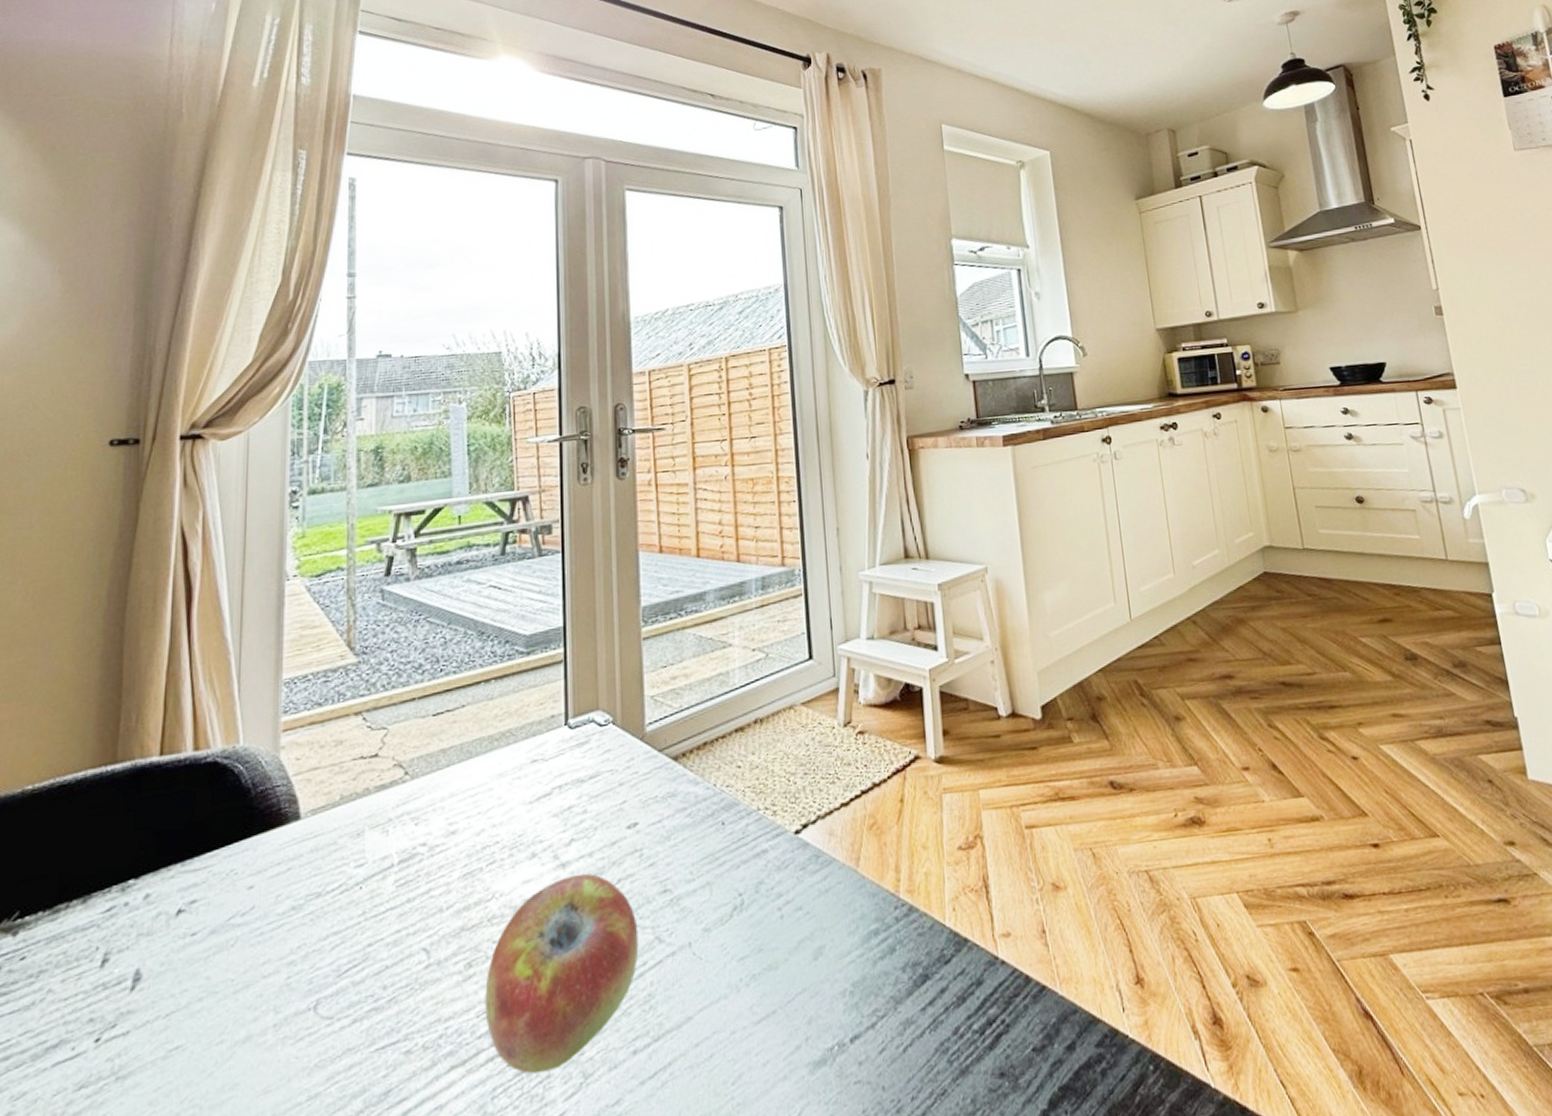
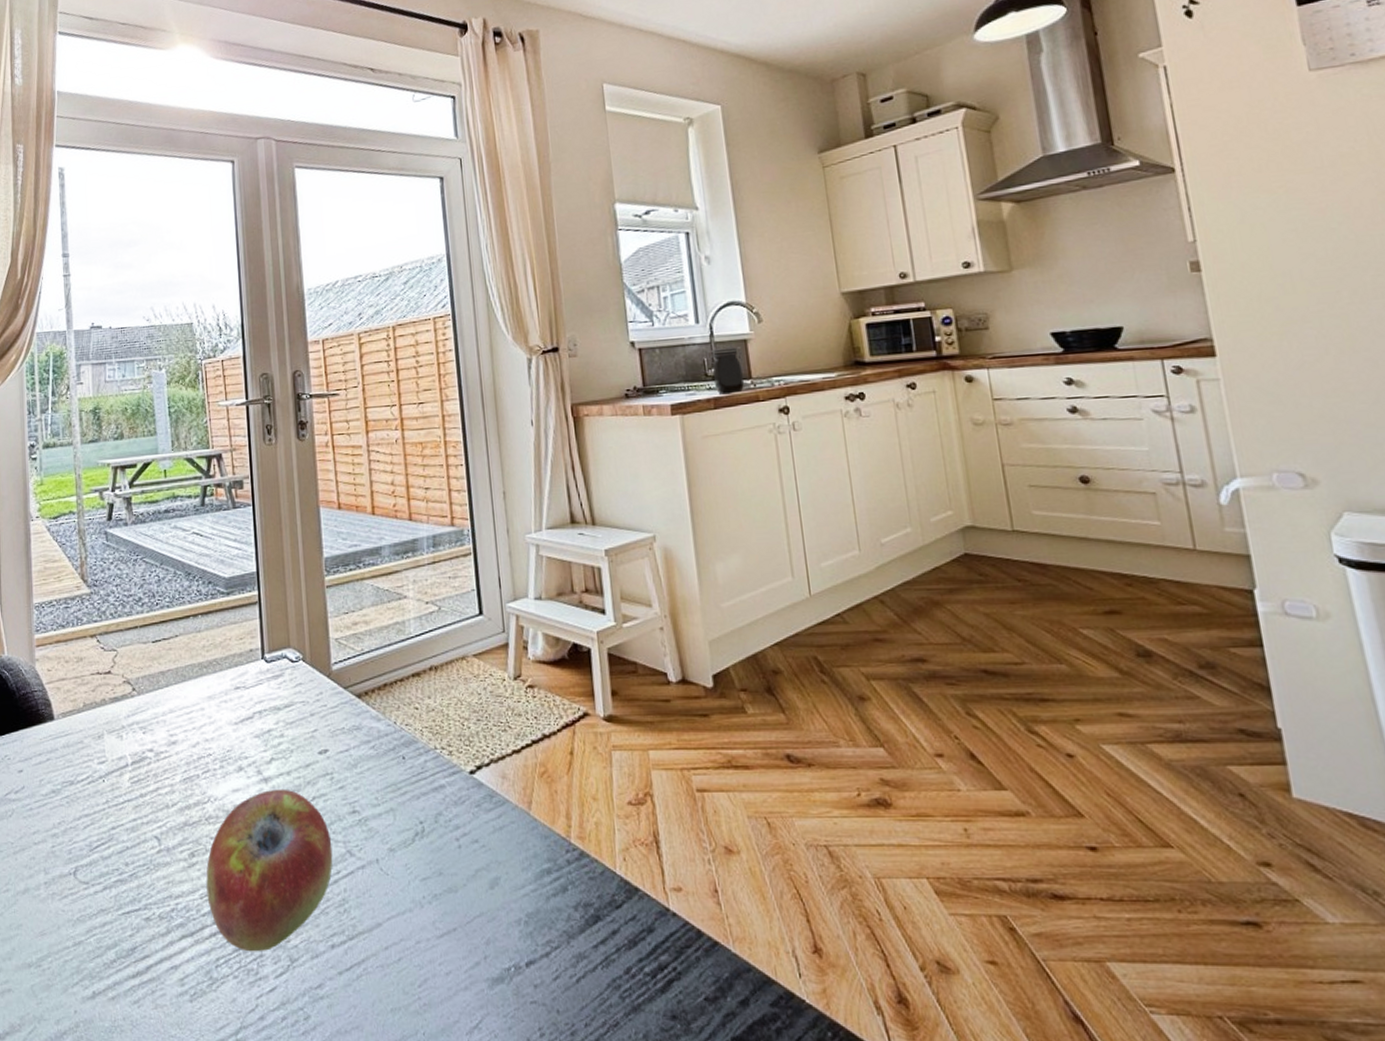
jar: none [1037,379,1071,425] -> present [707,347,744,394]

